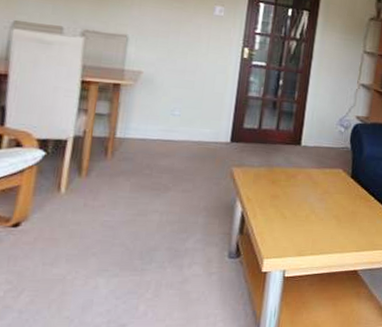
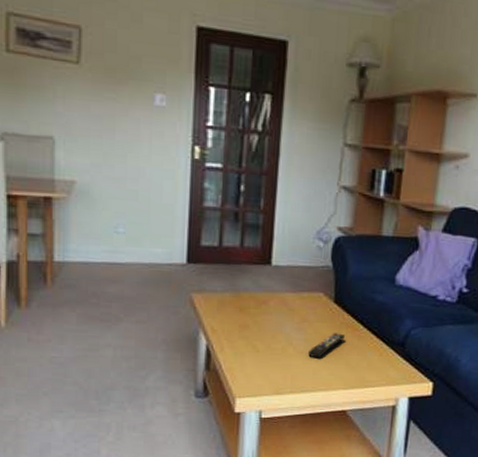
remote control: none [328,203,359,225] -> present [308,333,345,359]

